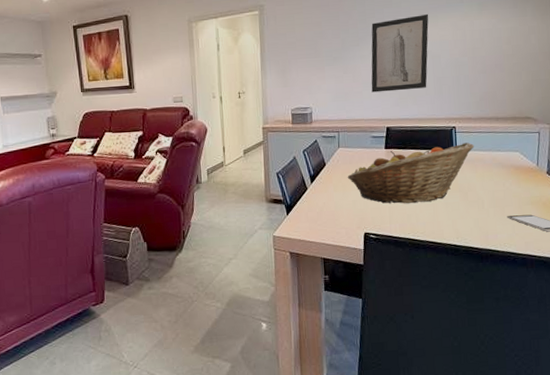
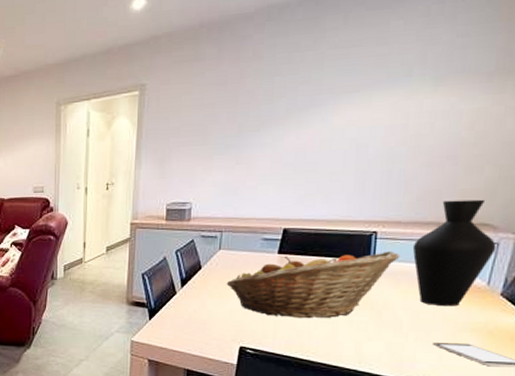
wall art: present [371,13,429,93] -> none [269,91,360,188]
vase: none [482,98,539,186] -> present [412,199,497,307]

